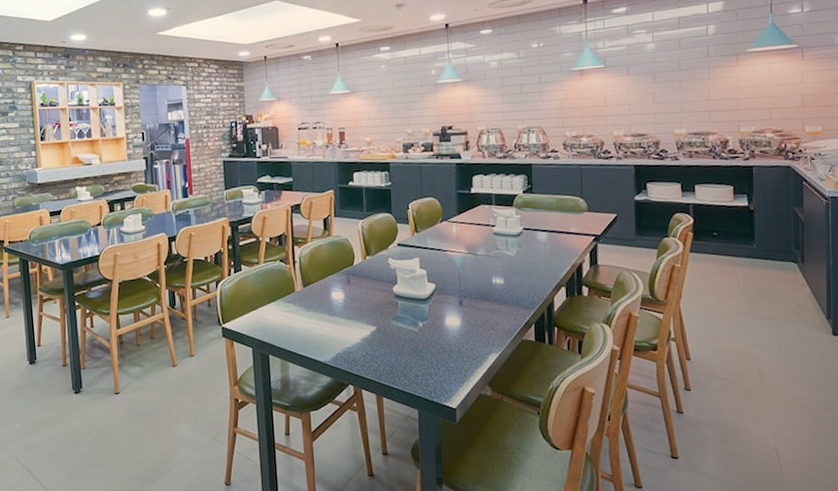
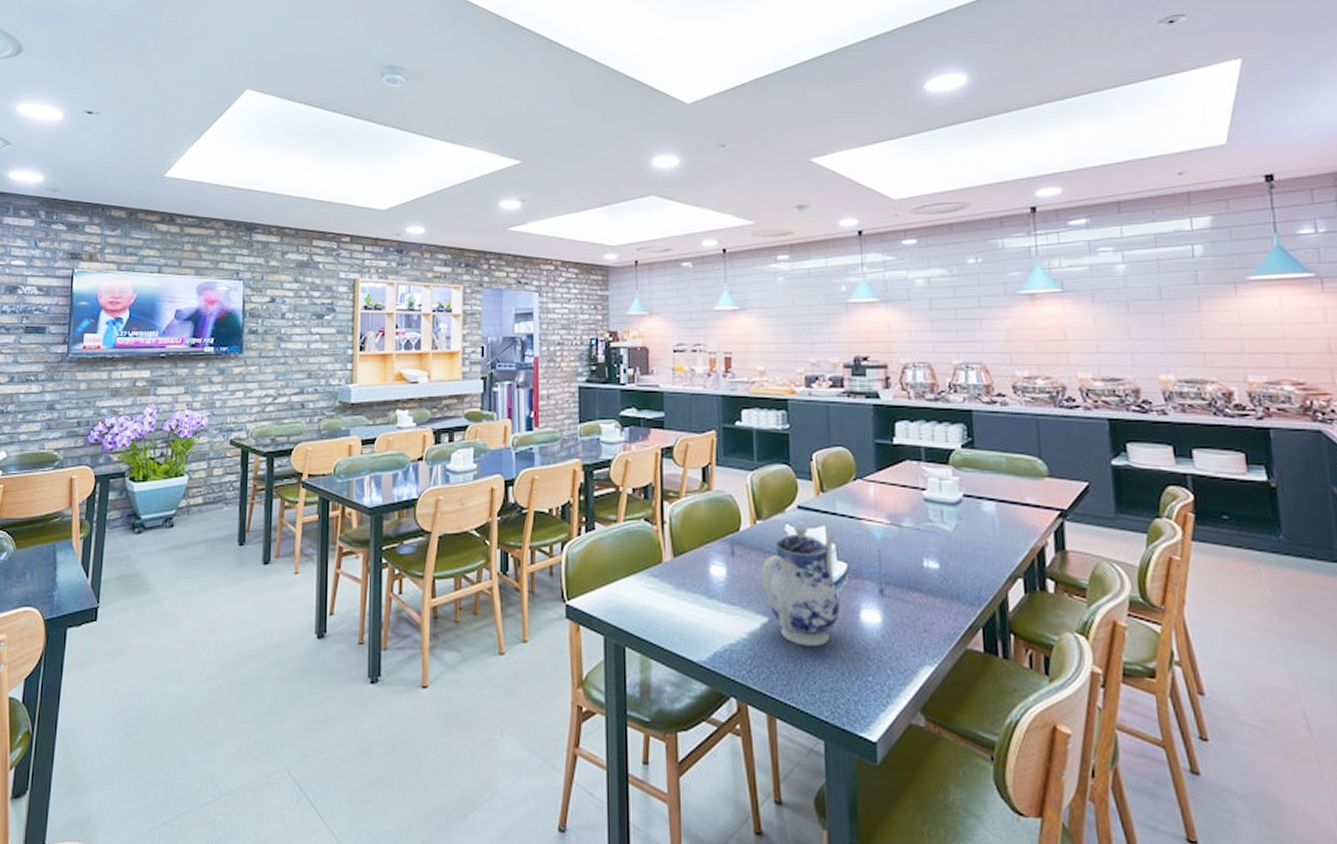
teapot: none [370,255,429,345] -> present [761,521,840,646]

